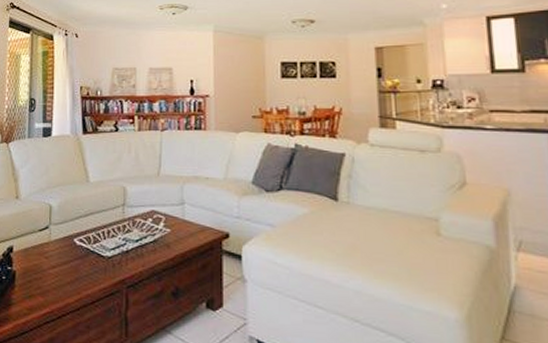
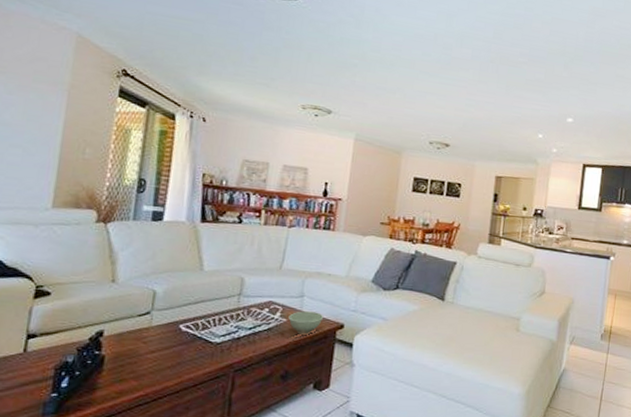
bowl: none [172,220,207,246] -> present [288,311,324,335]

